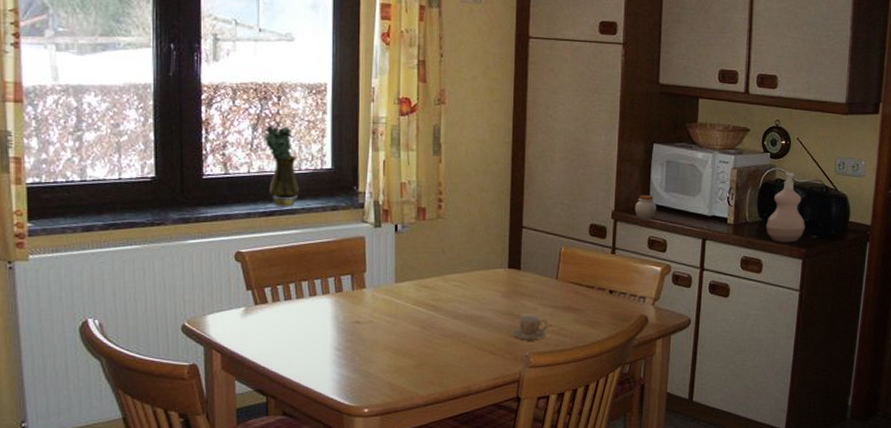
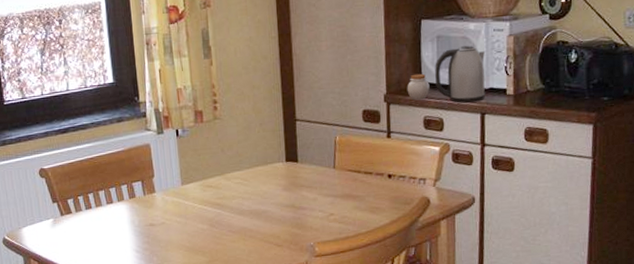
vase: present [263,122,299,208] -> none [50,46,87,124]
teacup: present [510,316,548,340] -> none [293,206,330,230]
kettle: none [662,172,710,229] -> present [435,45,486,104]
soap bottle: present [766,172,805,243] -> none [550,32,594,109]

